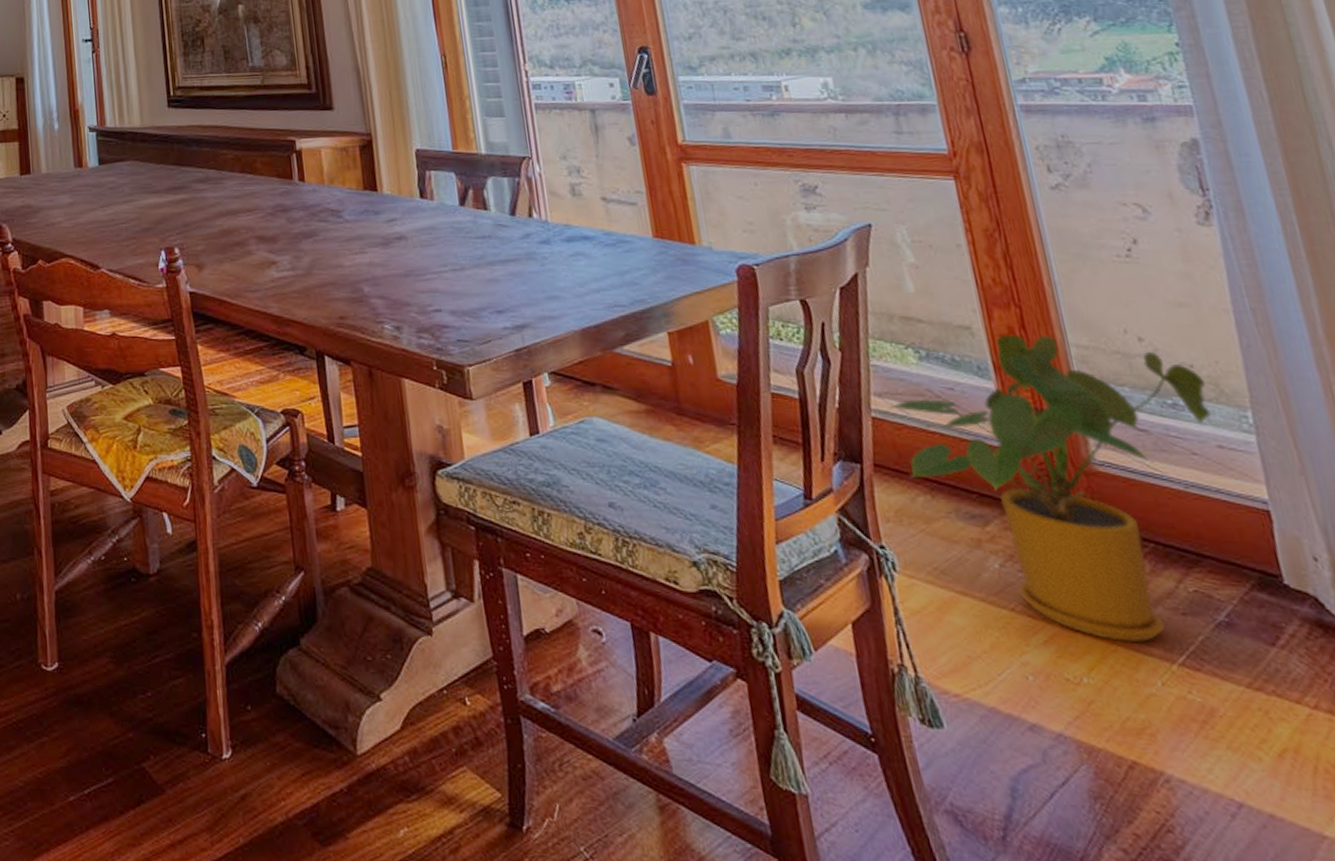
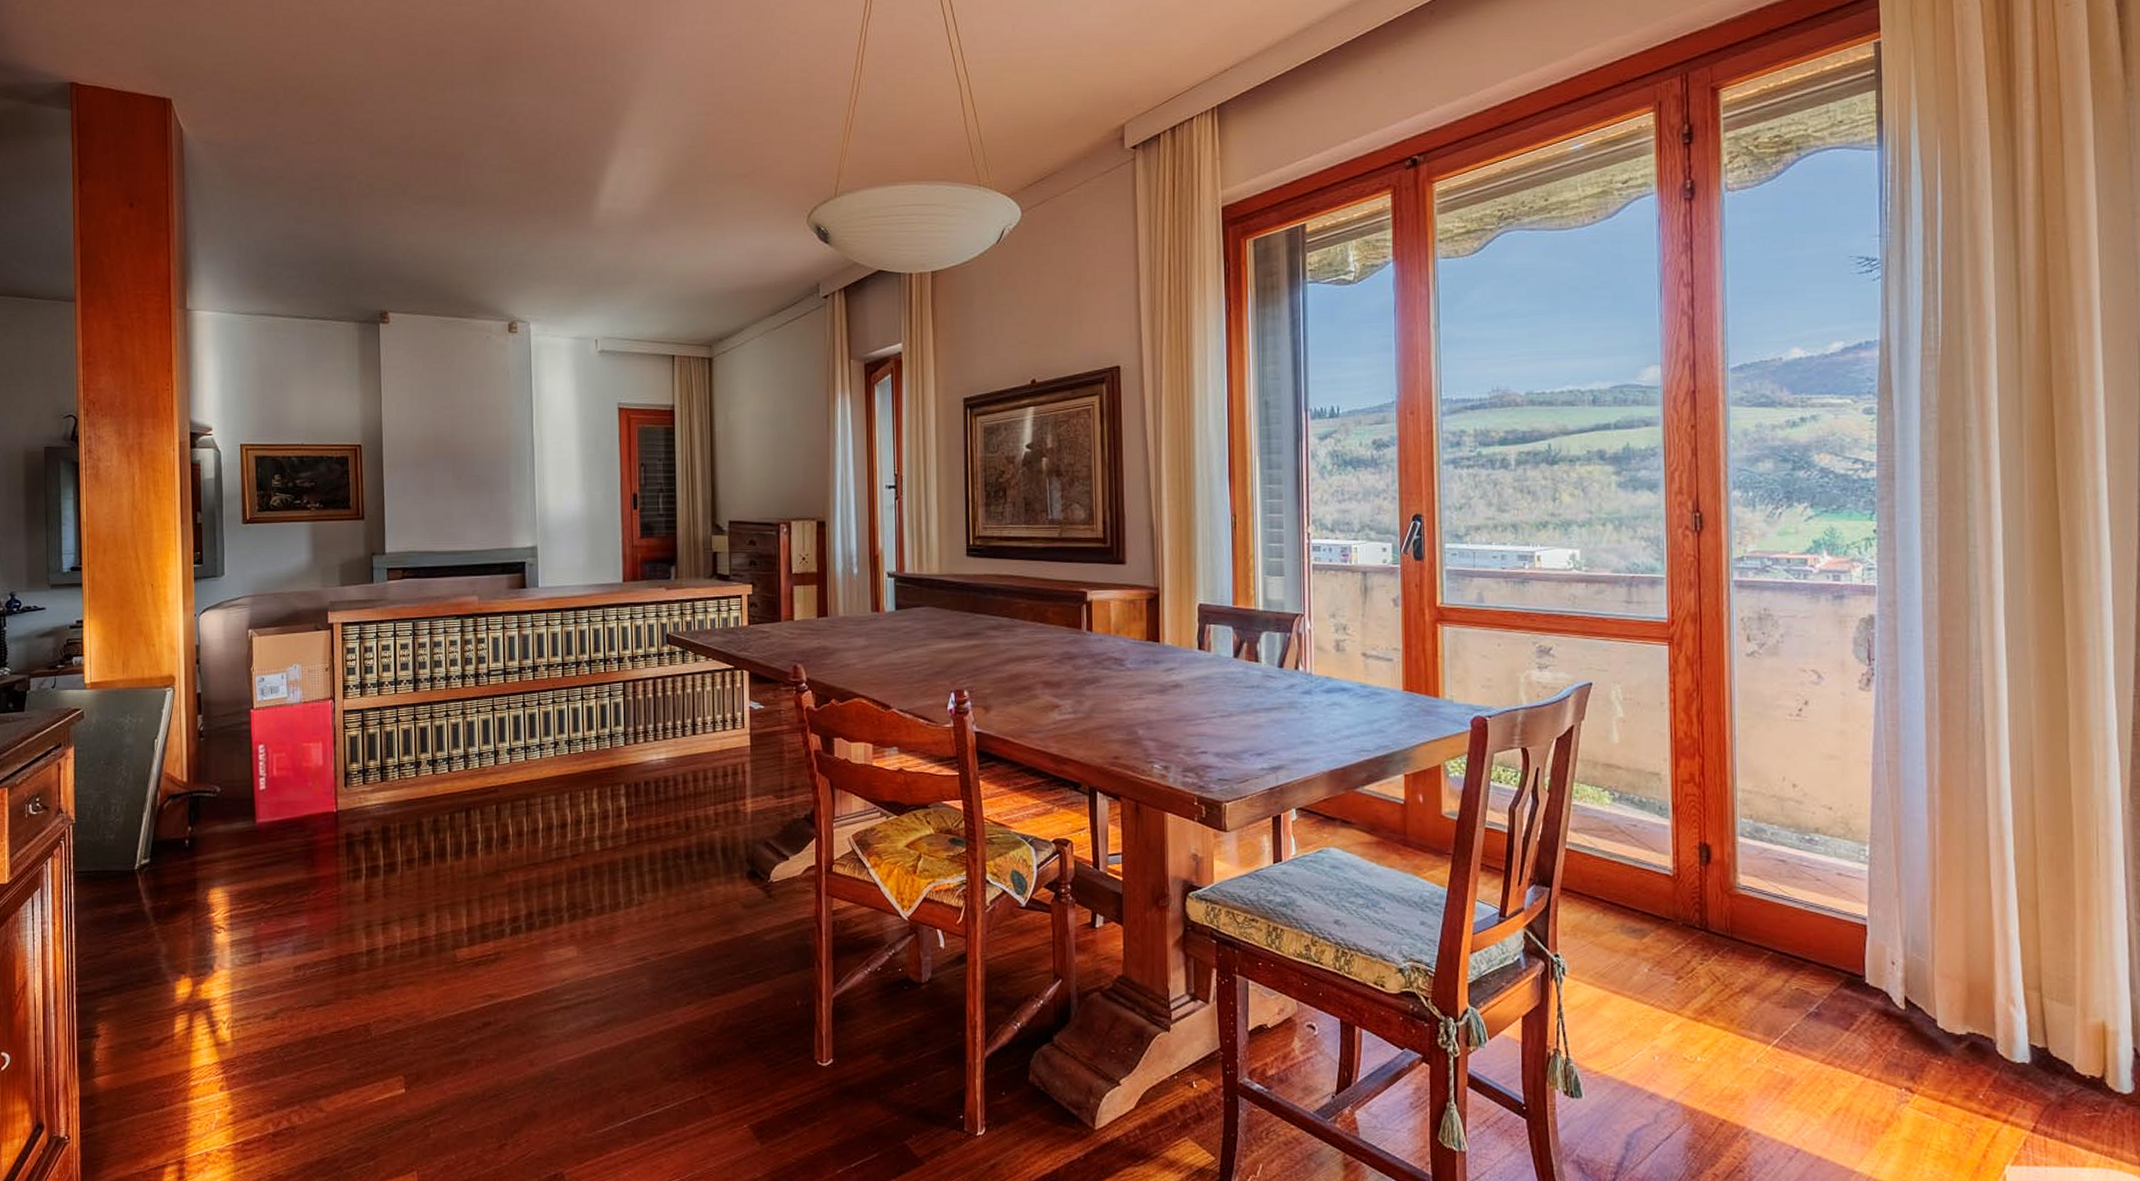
house plant: present [888,334,1212,643] -> none [1581,780,1838,1030]

